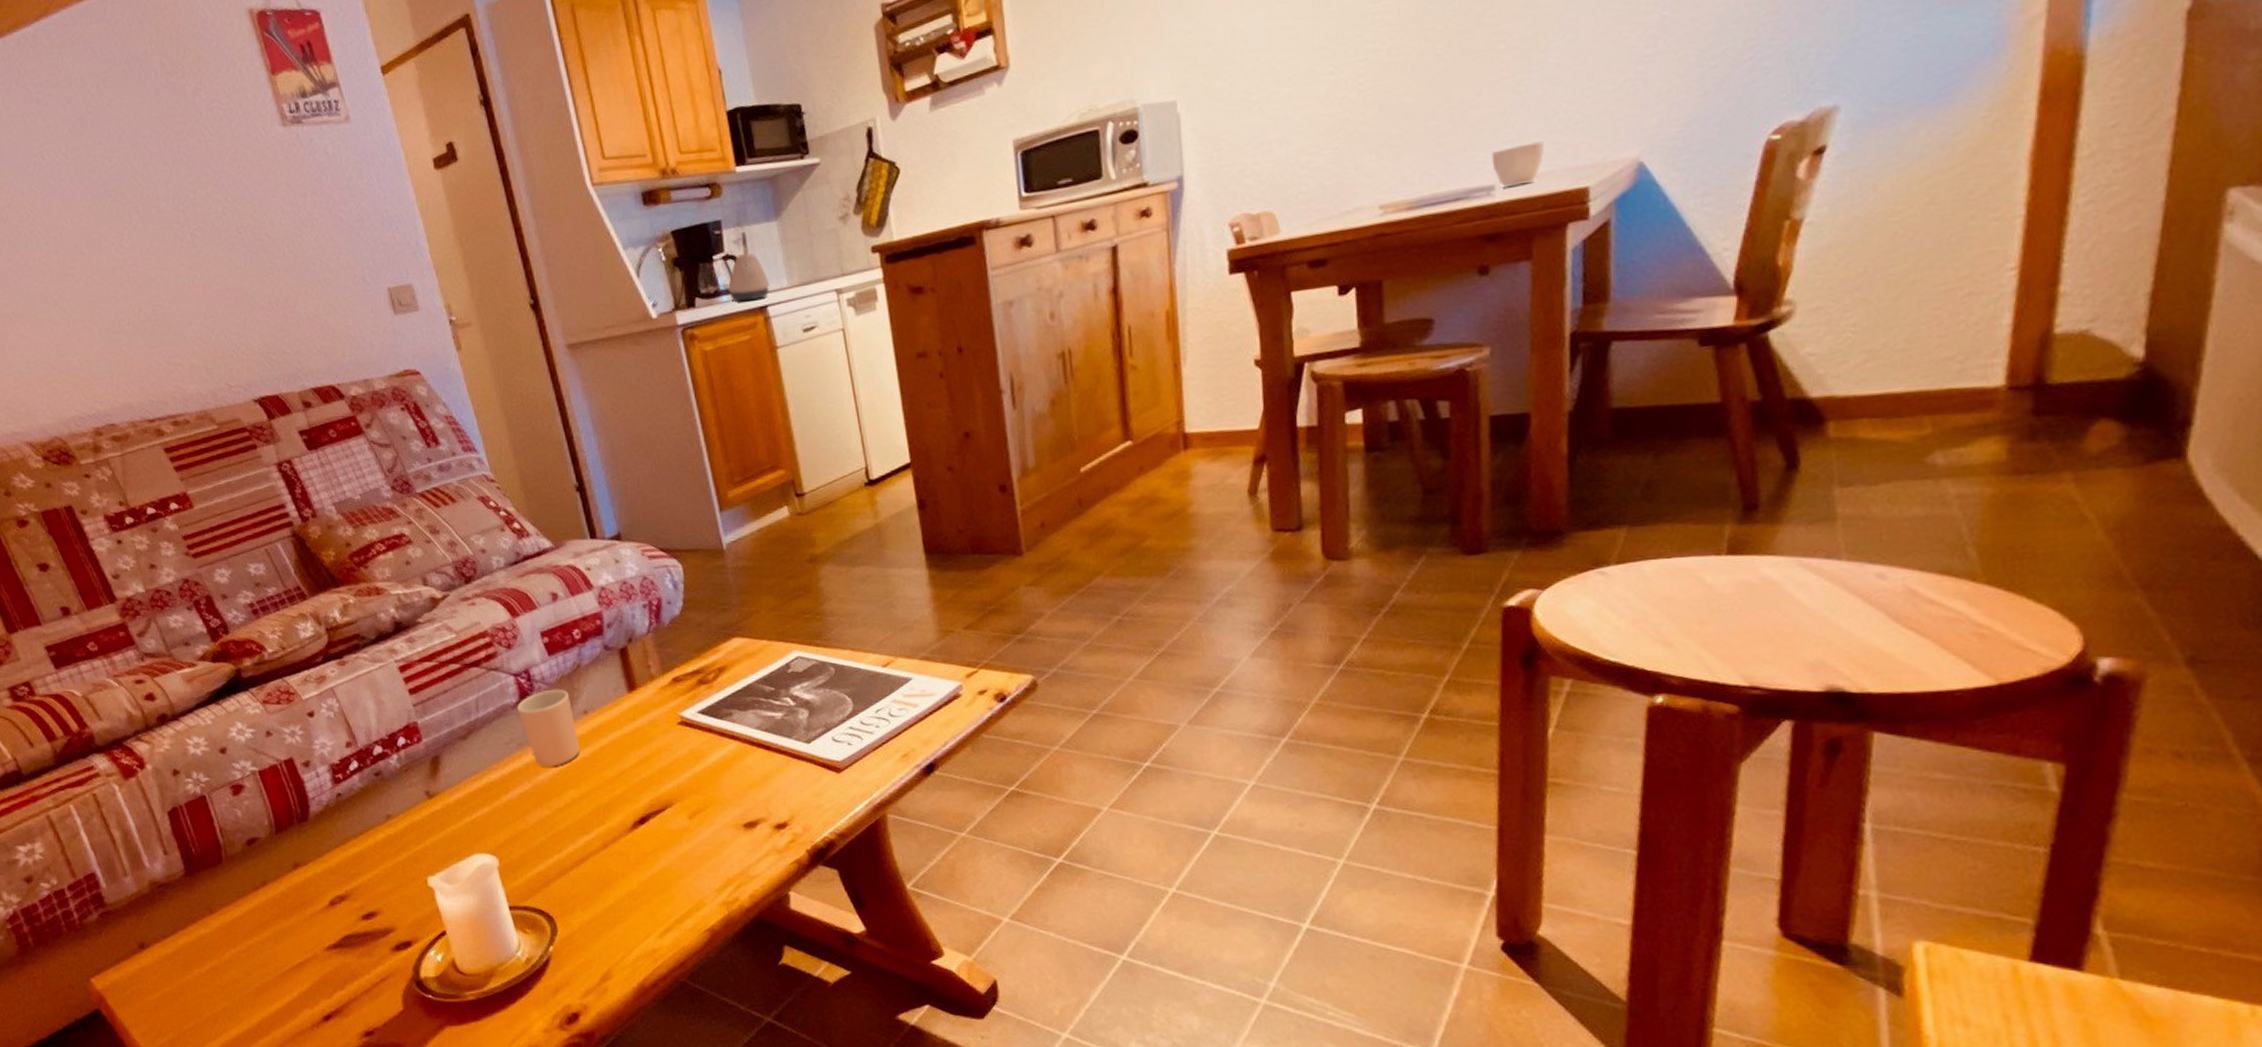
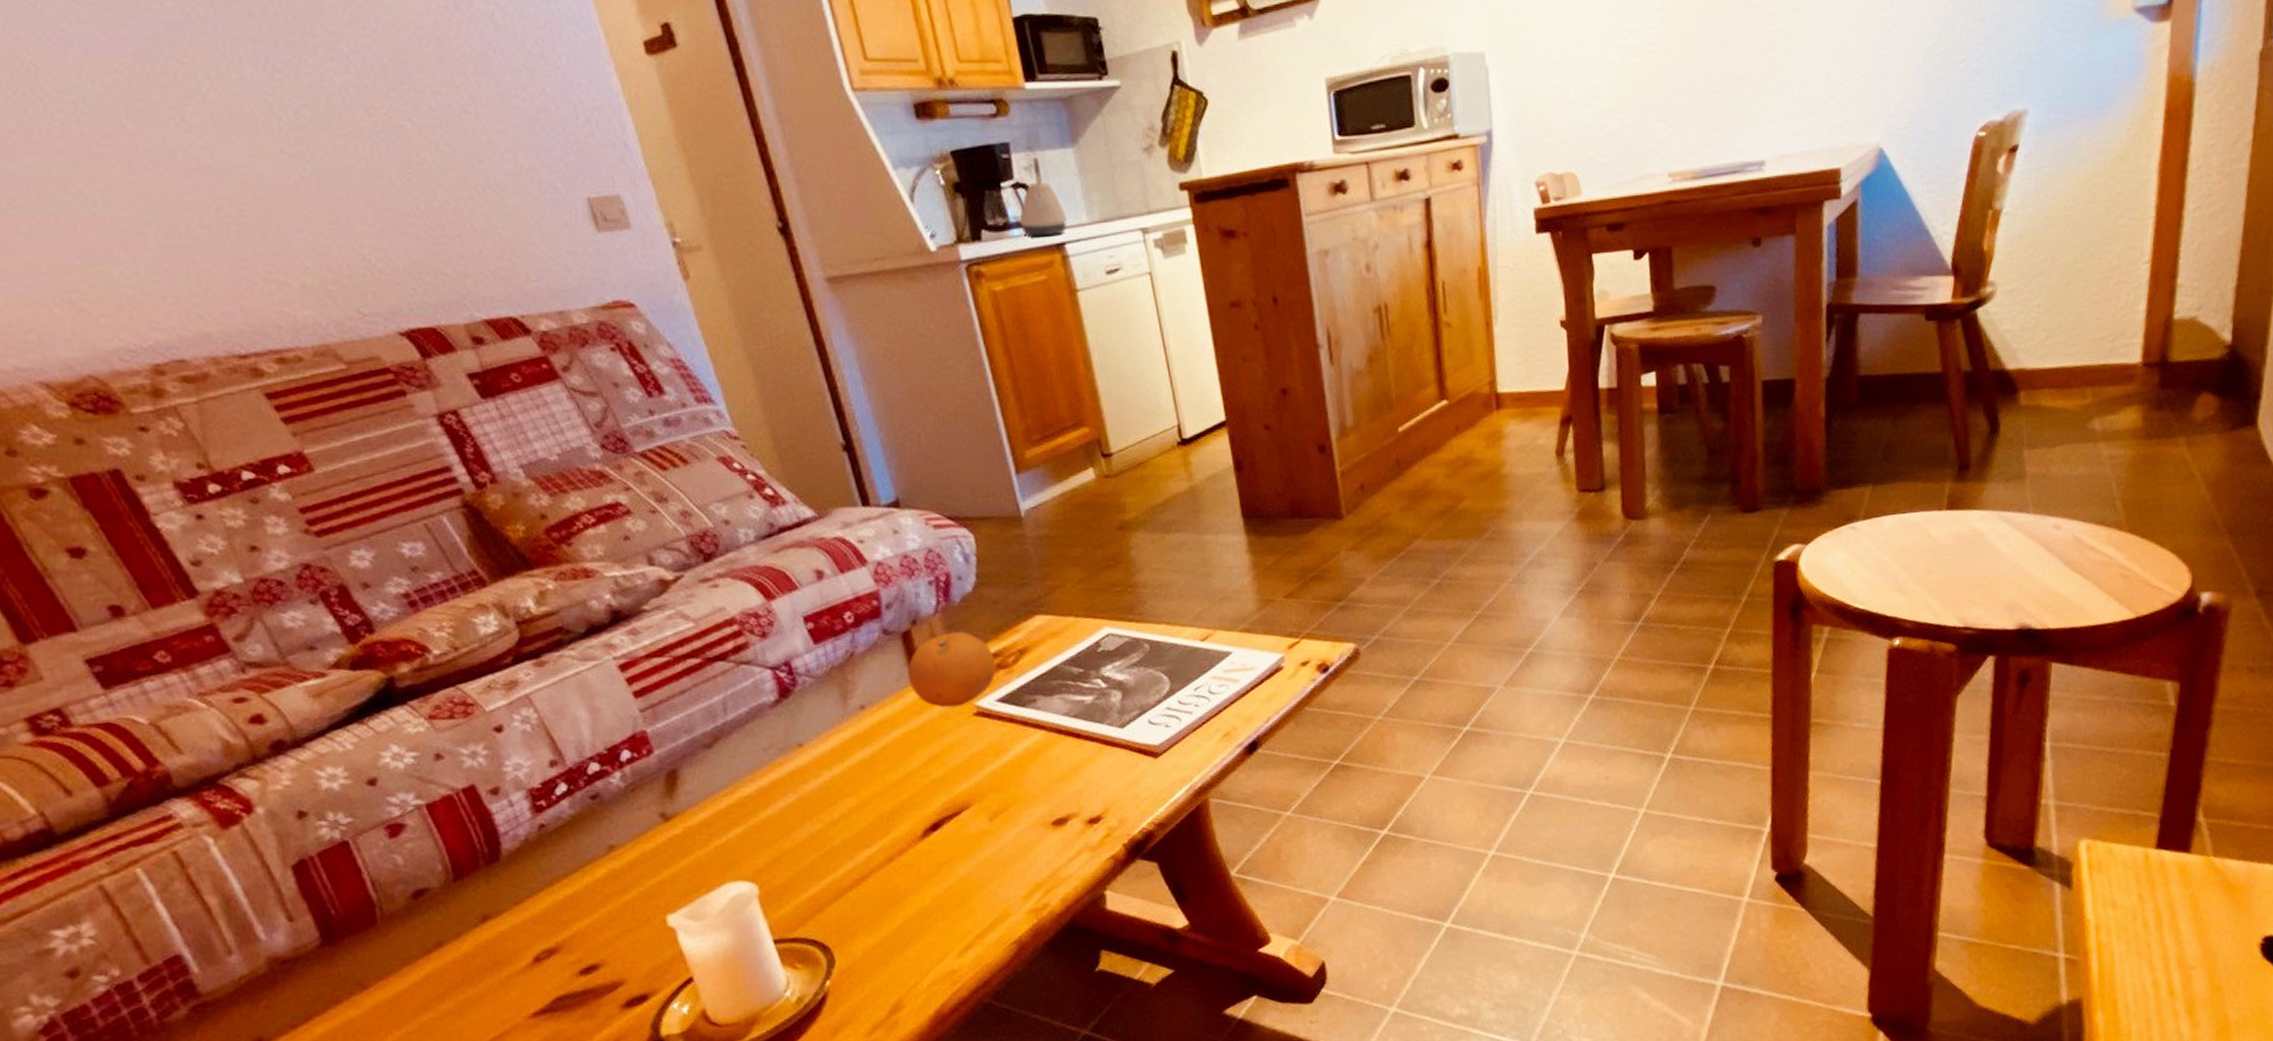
mug: present [517,689,581,767] -> none [776,682,857,774]
fruit: none [623,649,698,716] -> present [907,631,996,707]
cup: present [1491,141,1544,187] -> none [1762,122,1805,163]

